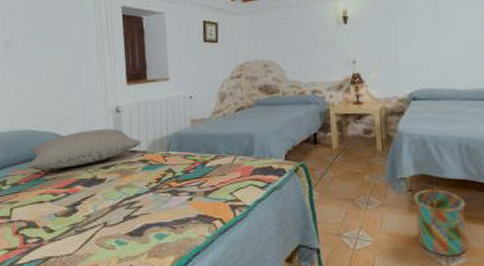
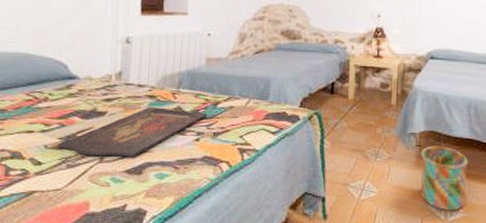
pillow: present [27,128,141,170] -> none [17,59,151,97]
tray: none [66,170,198,222] -> present [58,107,208,158]

